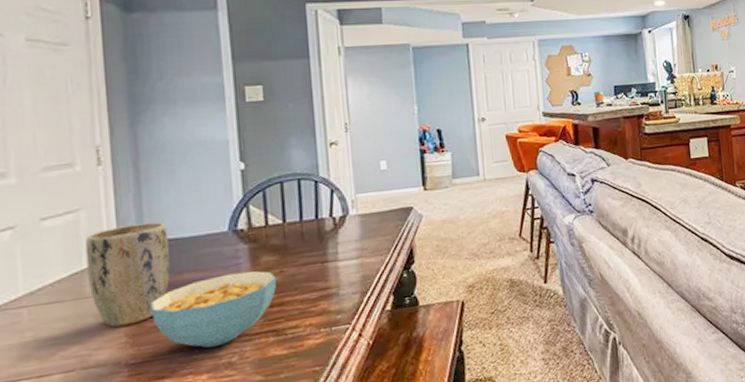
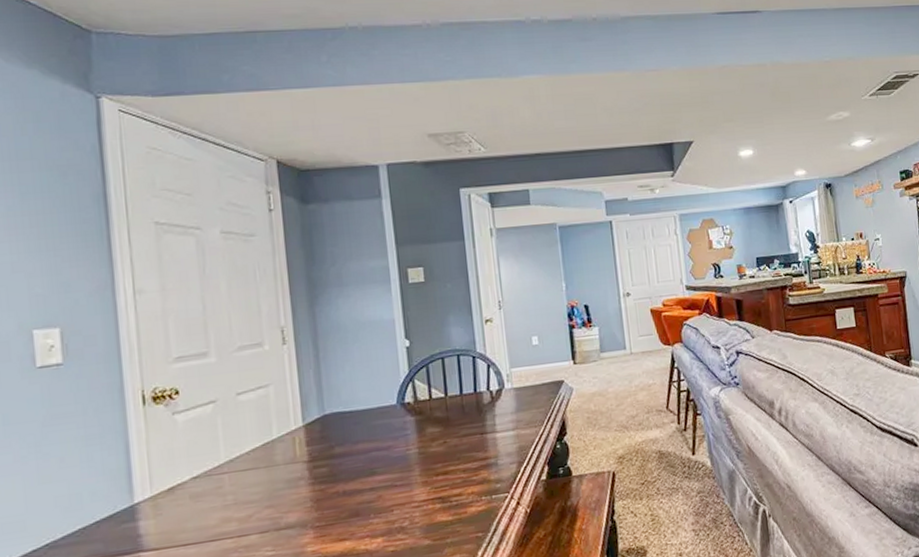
plant pot: present [84,221,170,328] -> none [274,395,347,493]
cereal bowl: present [150,270,277,348] -> none [331,441,441,513]

